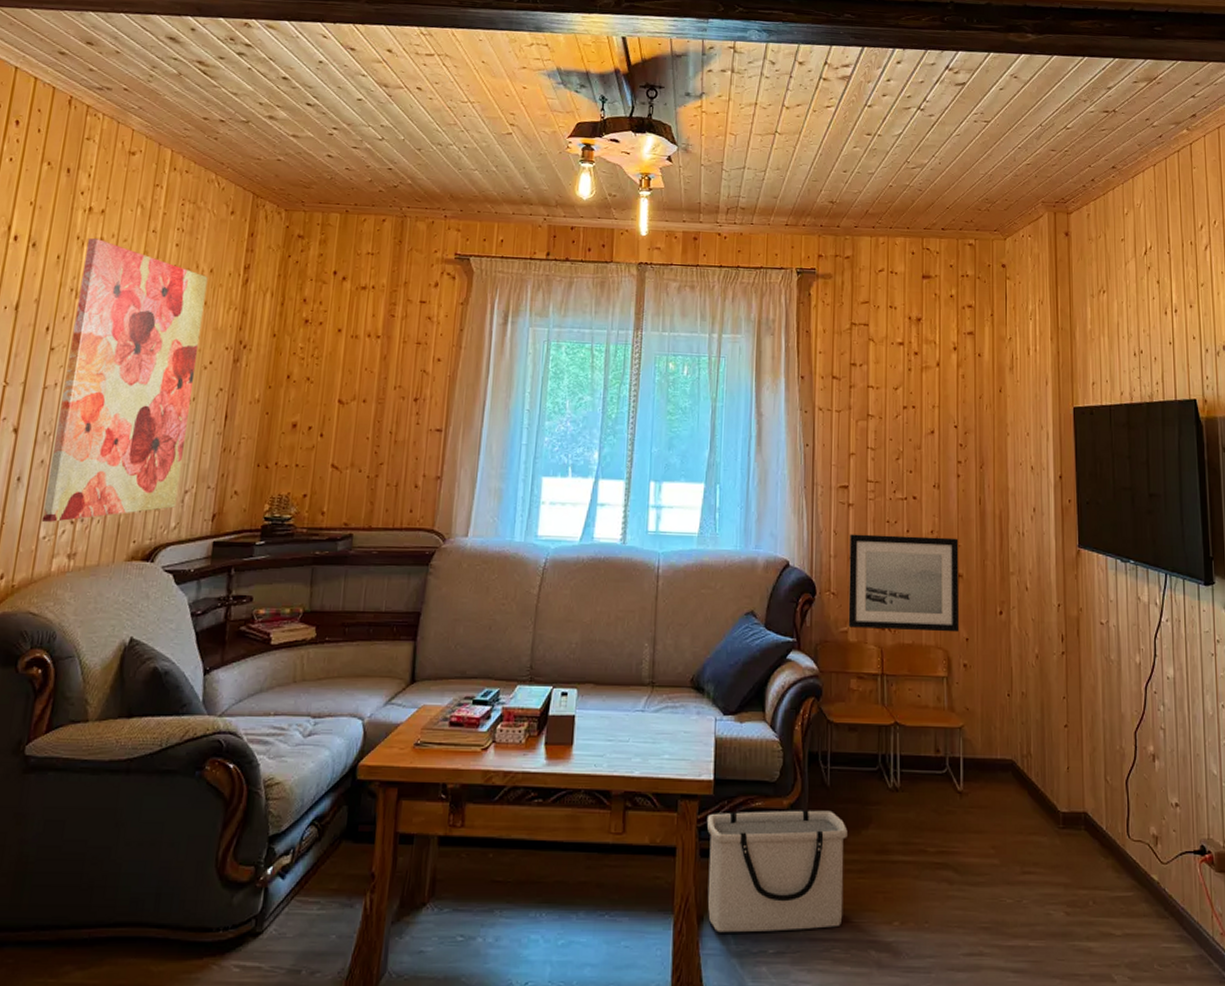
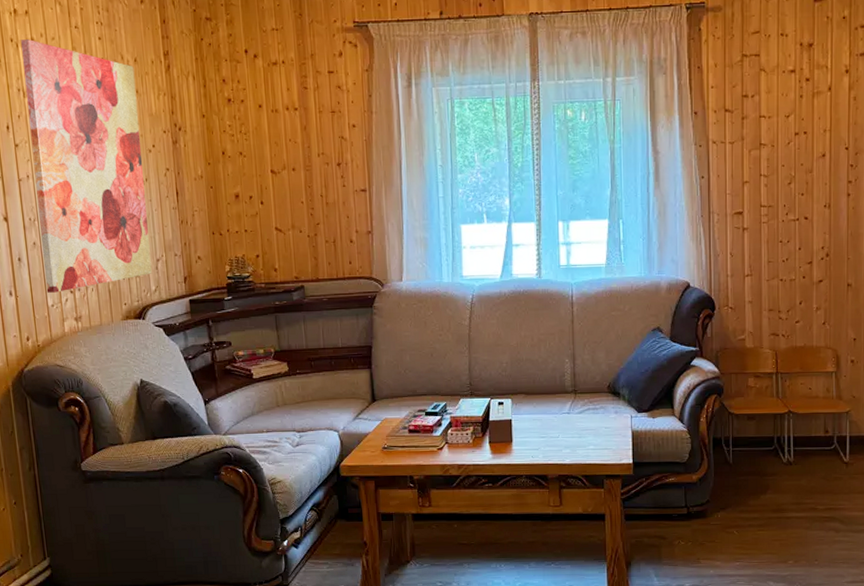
storage bin: present [706,810,848,933] -> none [629,482,748,573]
wall art: present [848,534,960,633] -> none [745,252,848,336]

